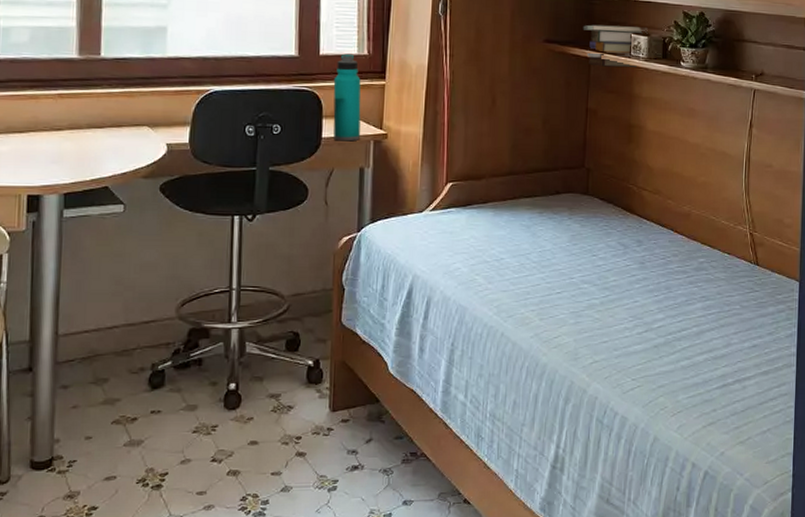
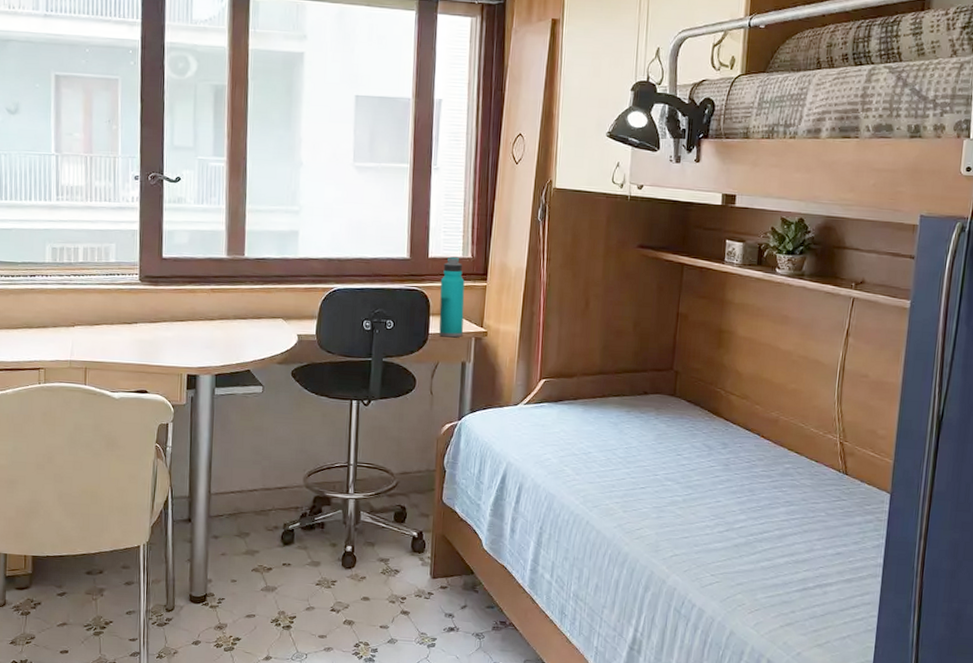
books: present [582,24,649,68] -> none [677,230,744,274]

